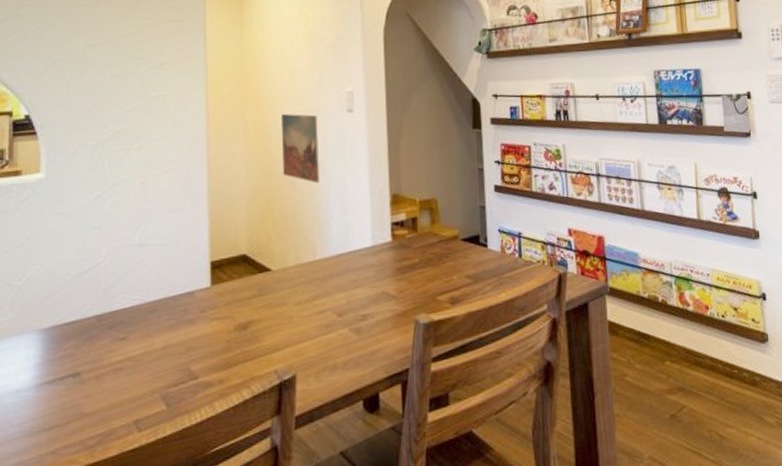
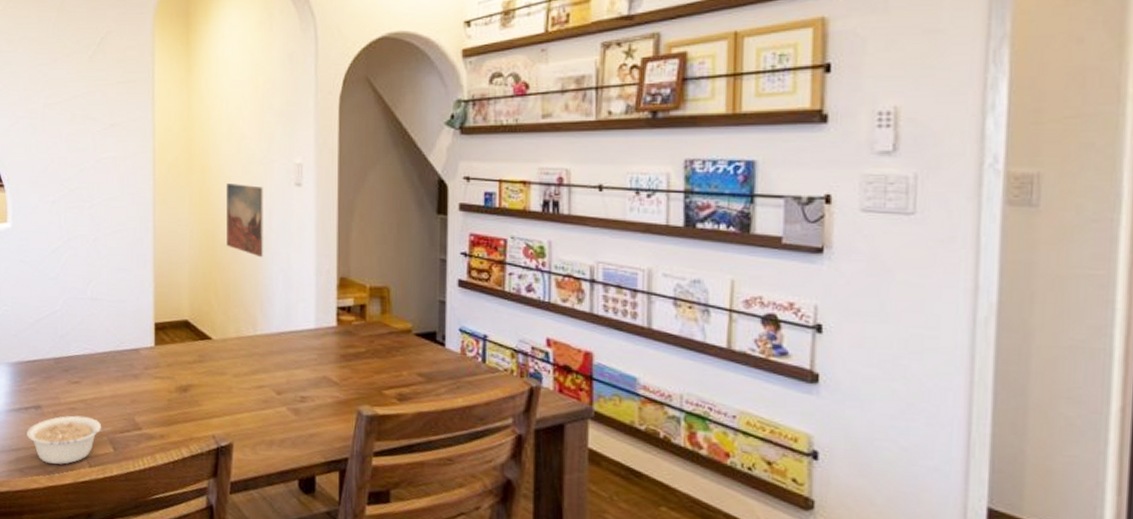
legume: none [62,375,165,438] -> present [27,415,112,465]

